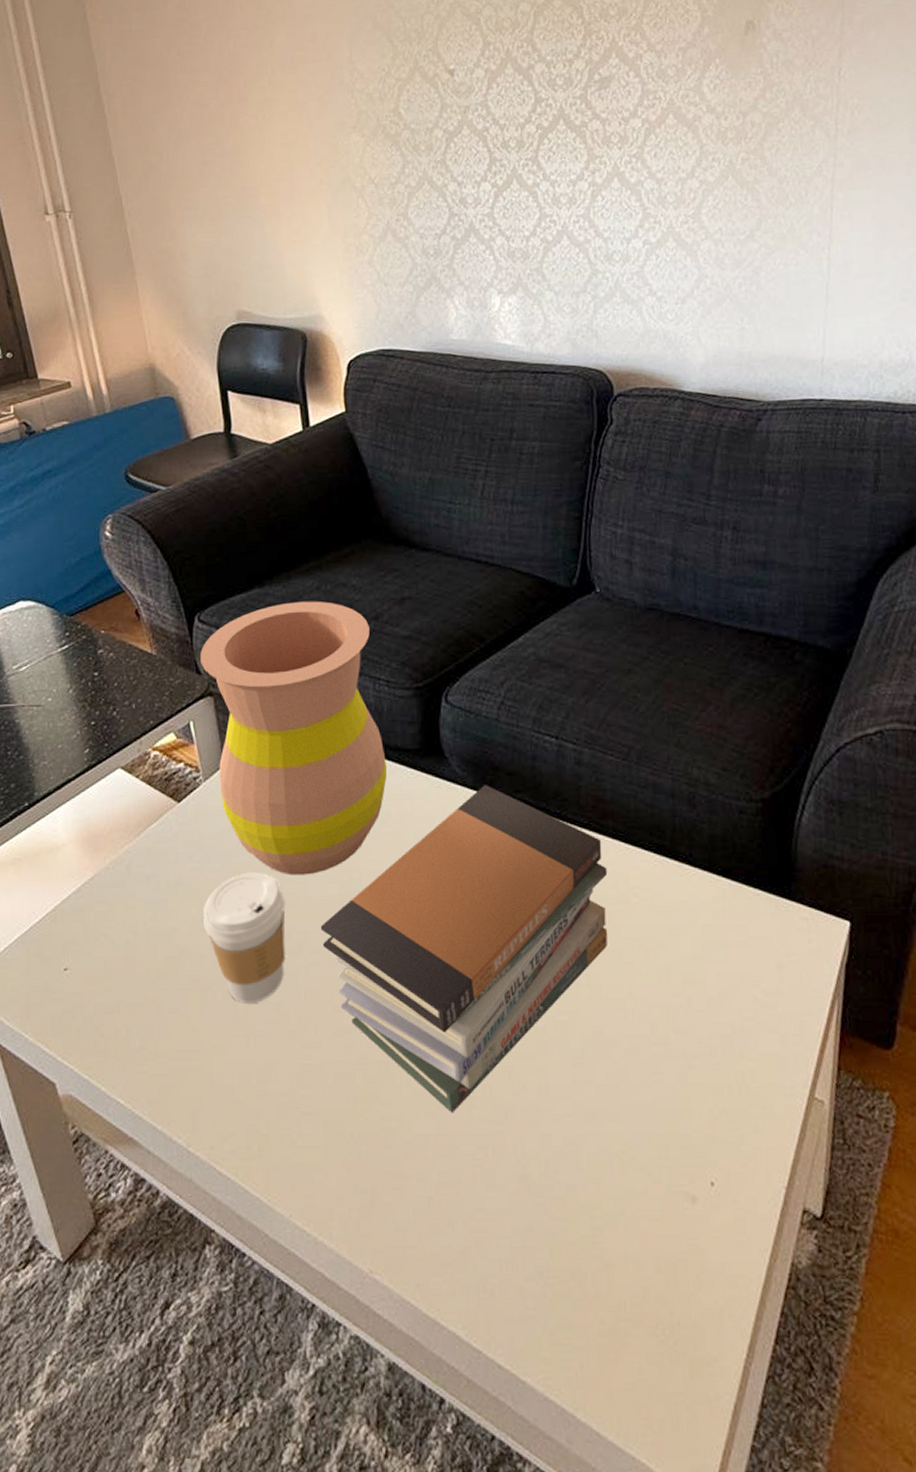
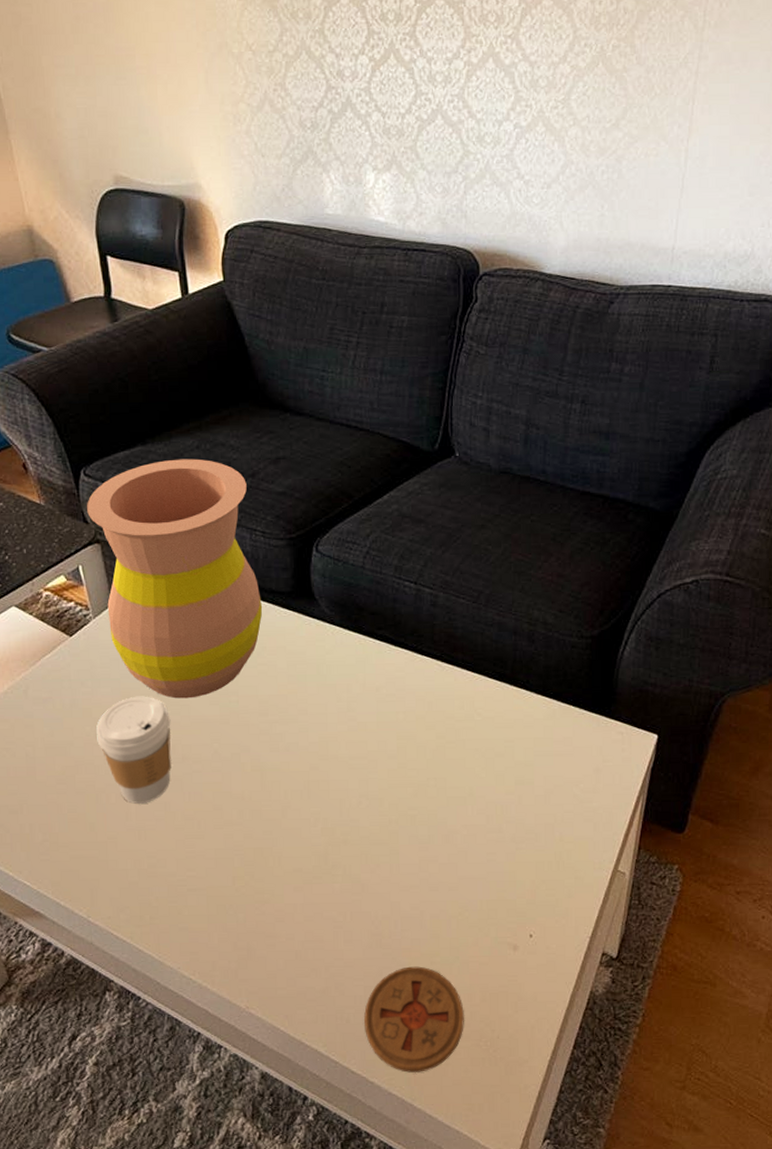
book stack: present [320,785,608,1113] -> none [202,623,456,888]
coaster: none [512,1222,636,1370] -> present [364,966,464,1073]

